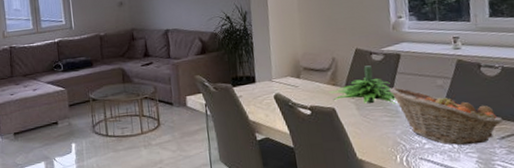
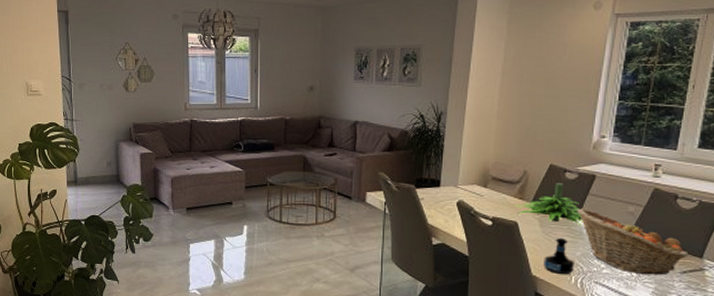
tequila bottle: none [366,118,397,155] -> present [544,237,574,274]

